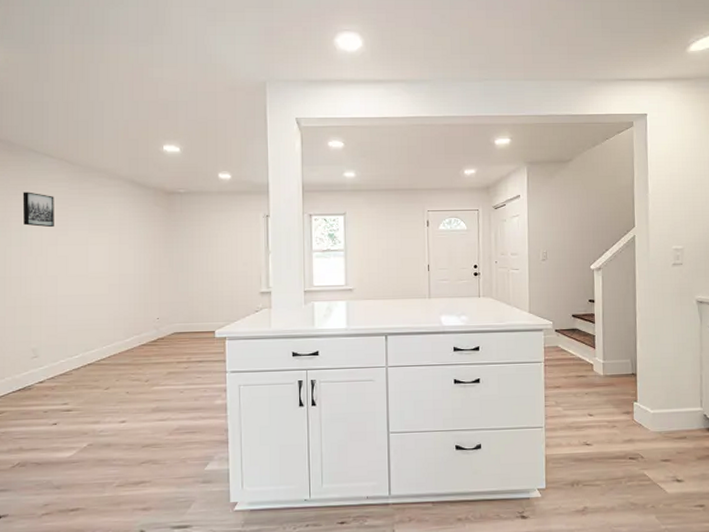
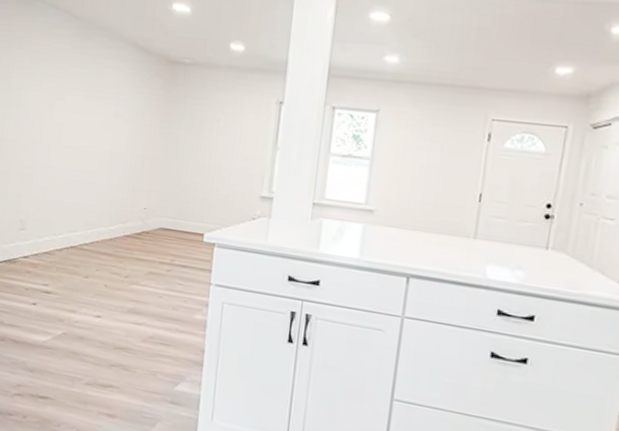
wall art: present [22,192,54,228] -> none [24,46,56,90]

